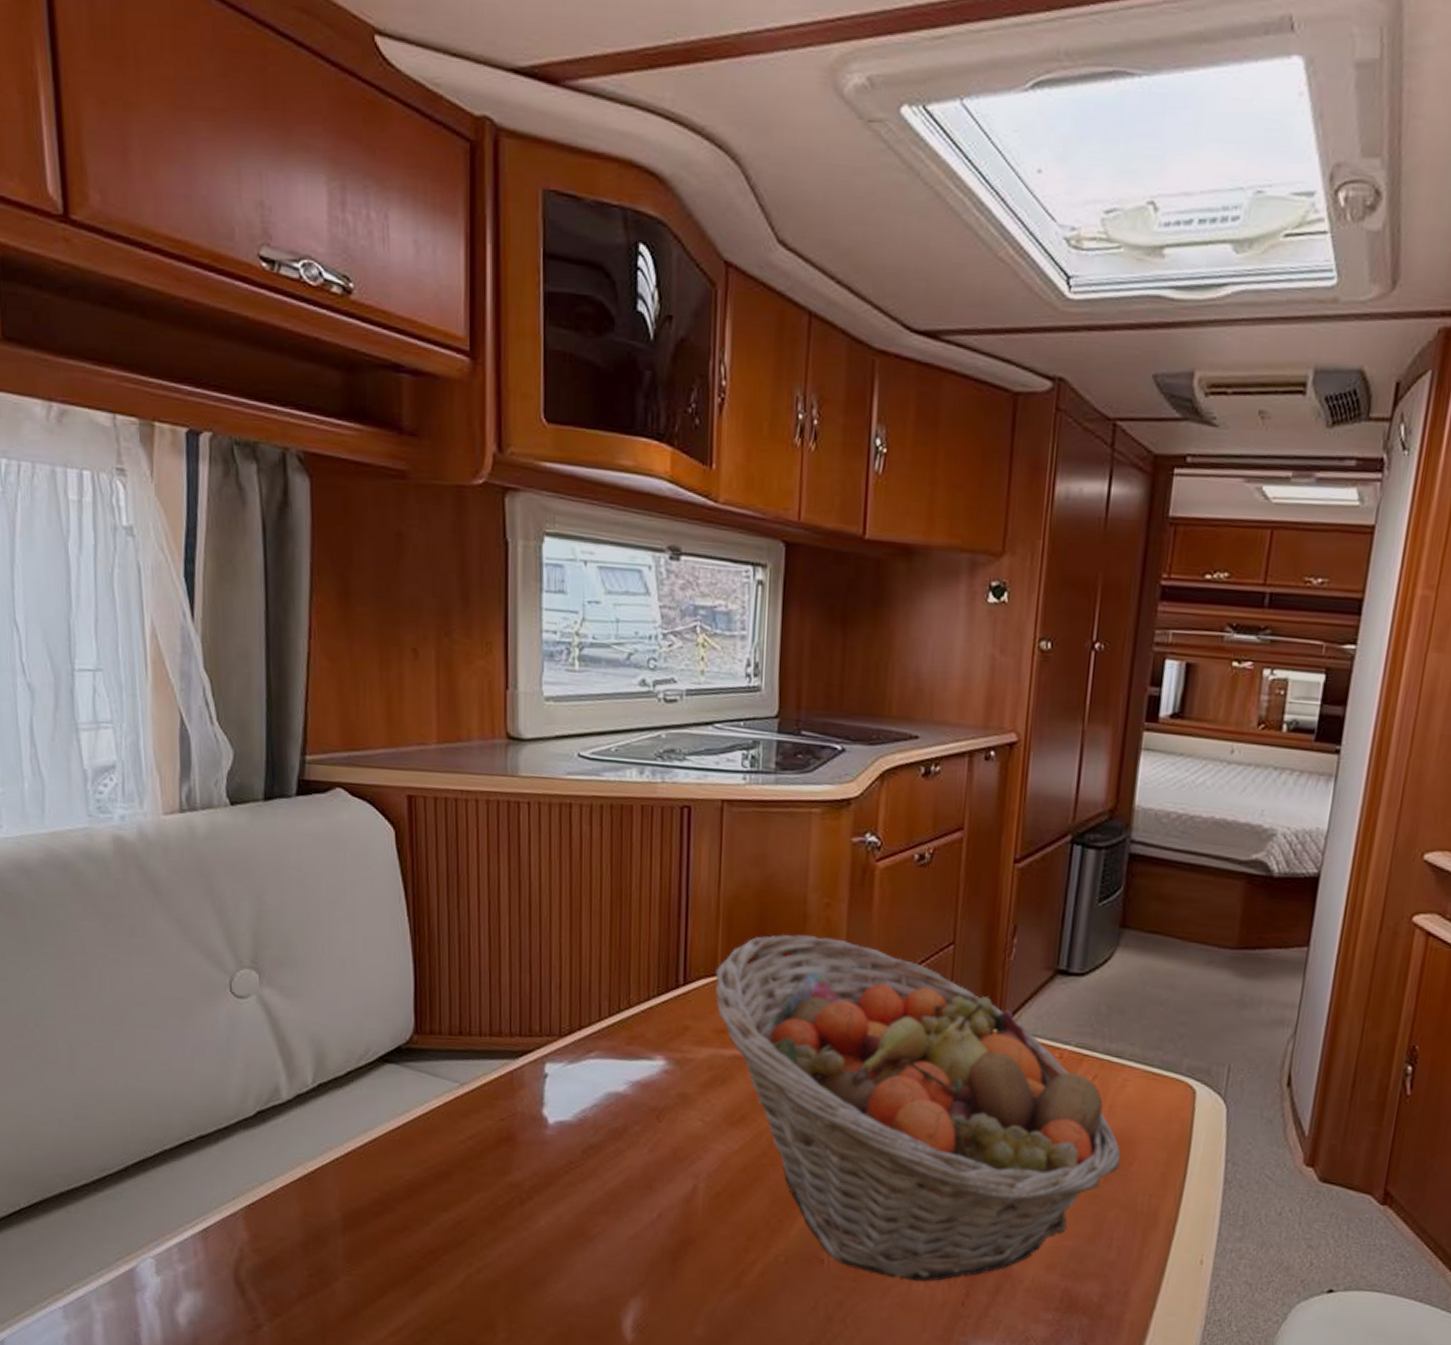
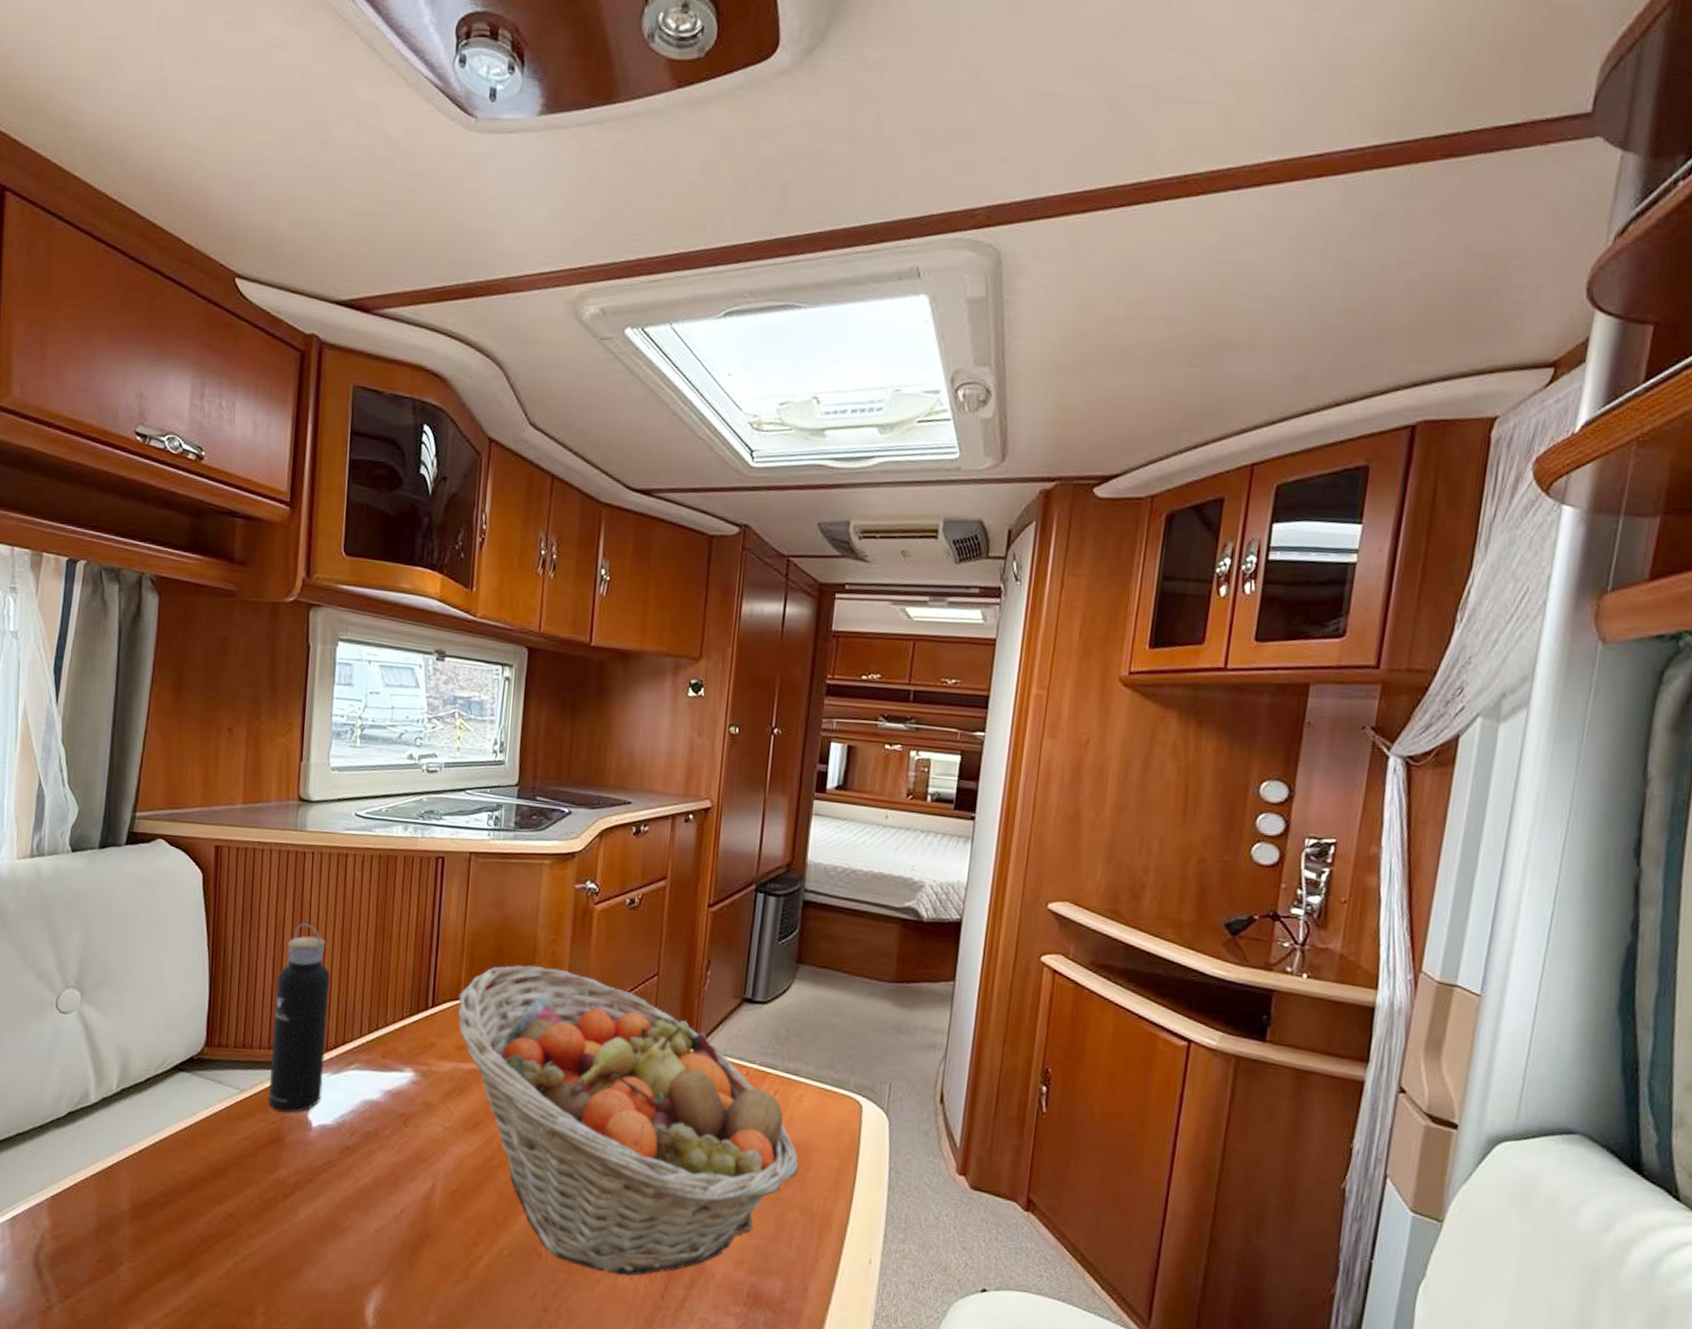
water bottle: none [494,887,560,1108] -> present [268,923,331,1113]

